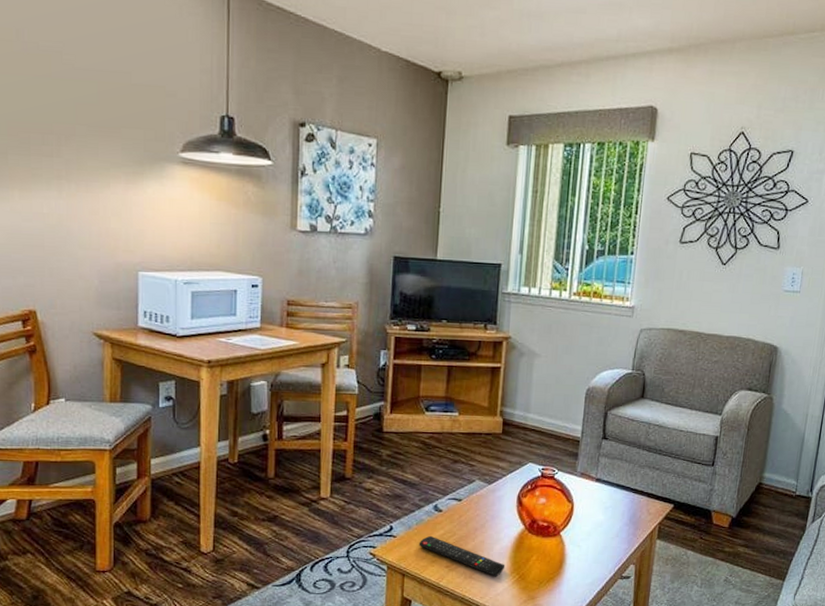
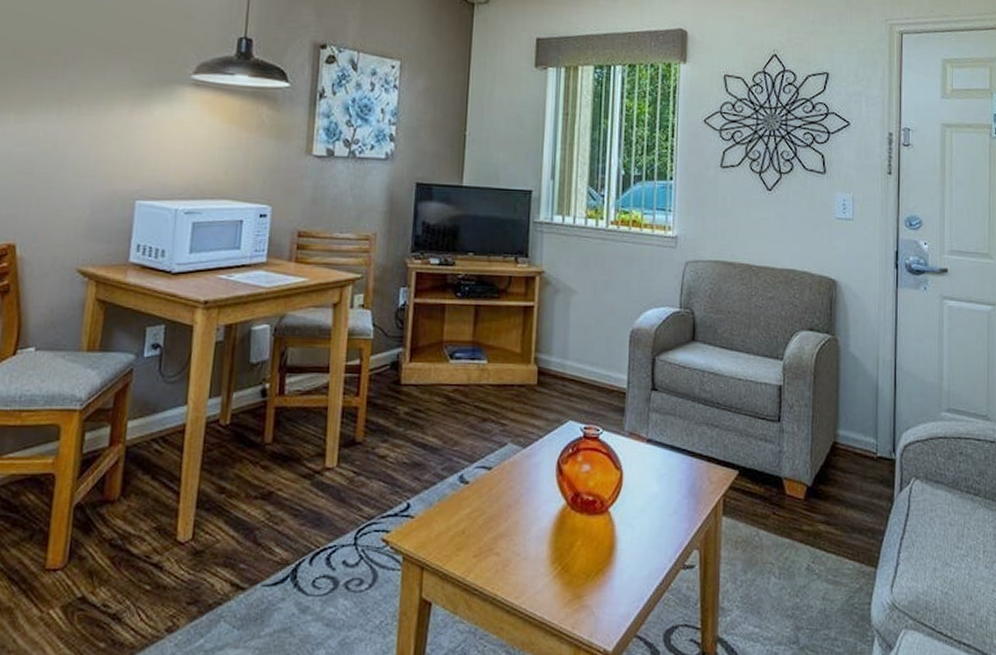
remote control: present [418,535,505,577] -> none [441,515,545,569]

